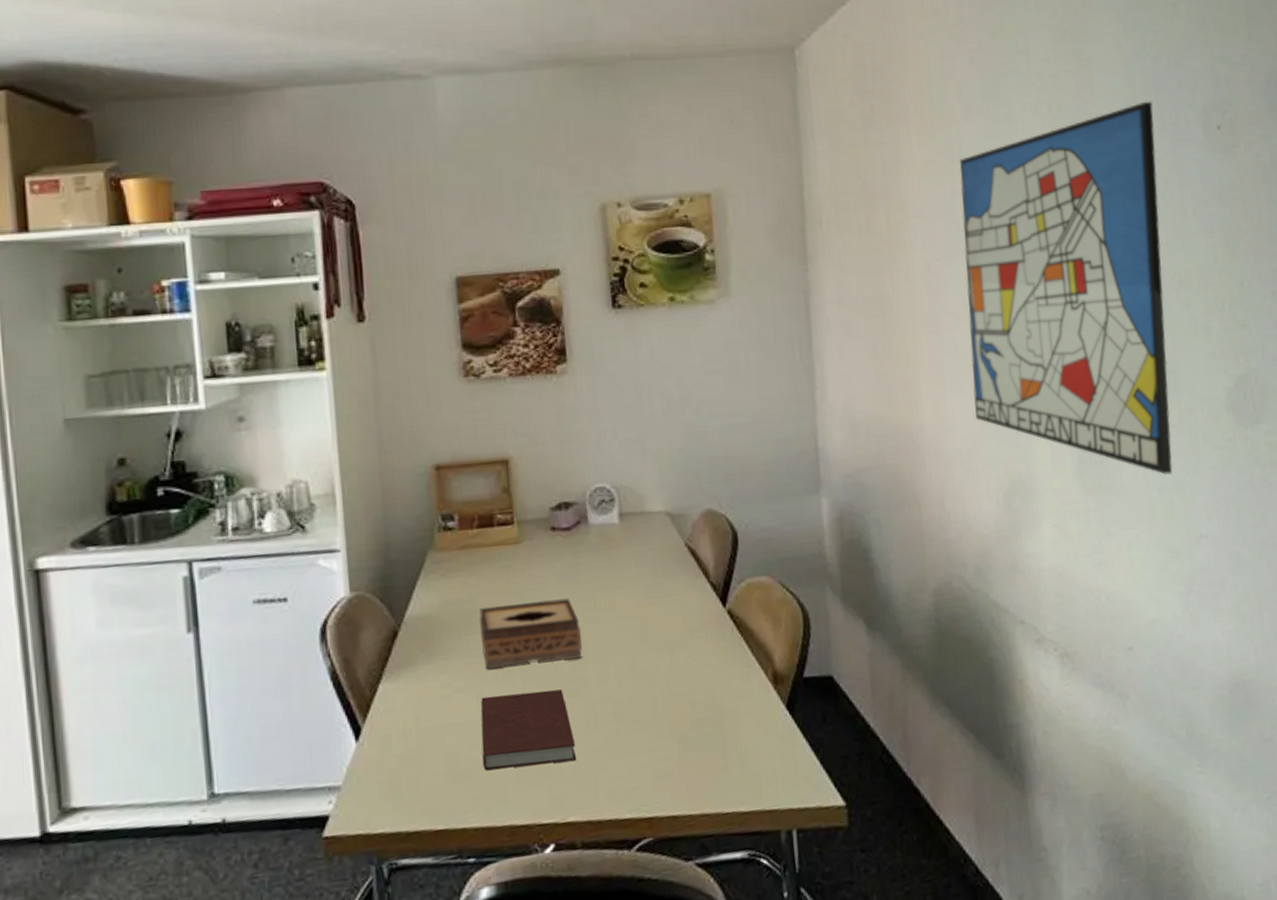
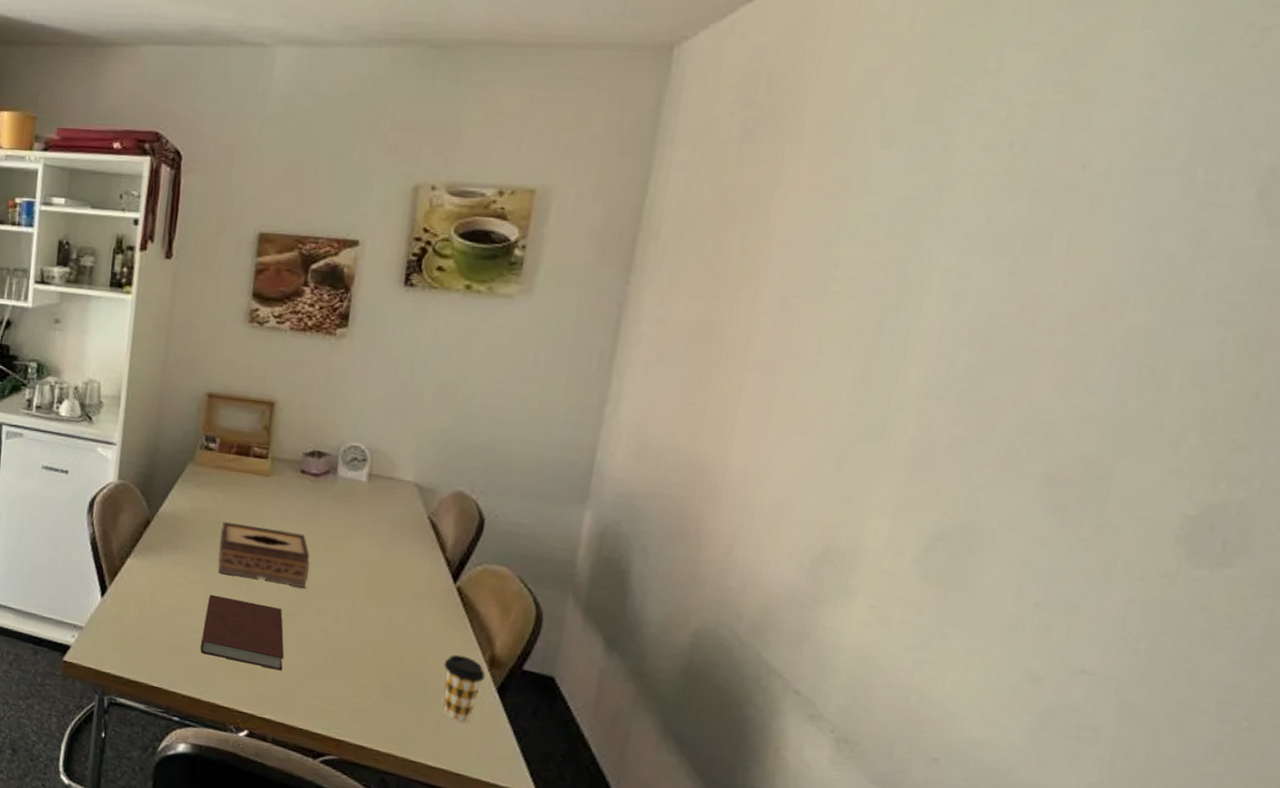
coffee cup: none [732,681,773,754] -> present [443,654,486,722]
wall art: present [960,101,1173,475] -> none [797,149,1181,592]

